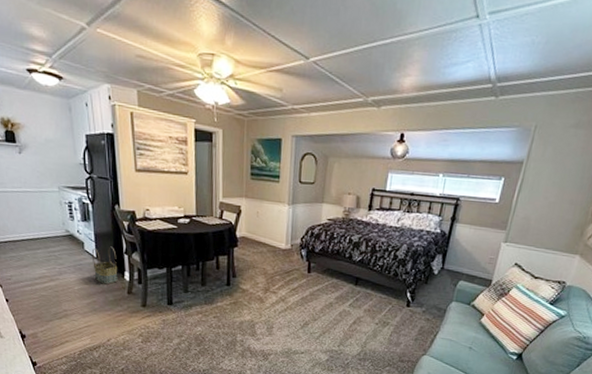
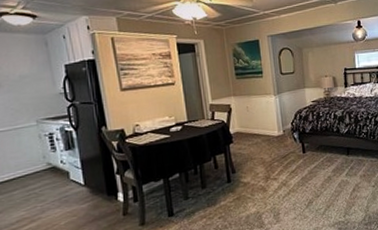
basket: present [91,246,118,285] -> none [78,169,111,212]

